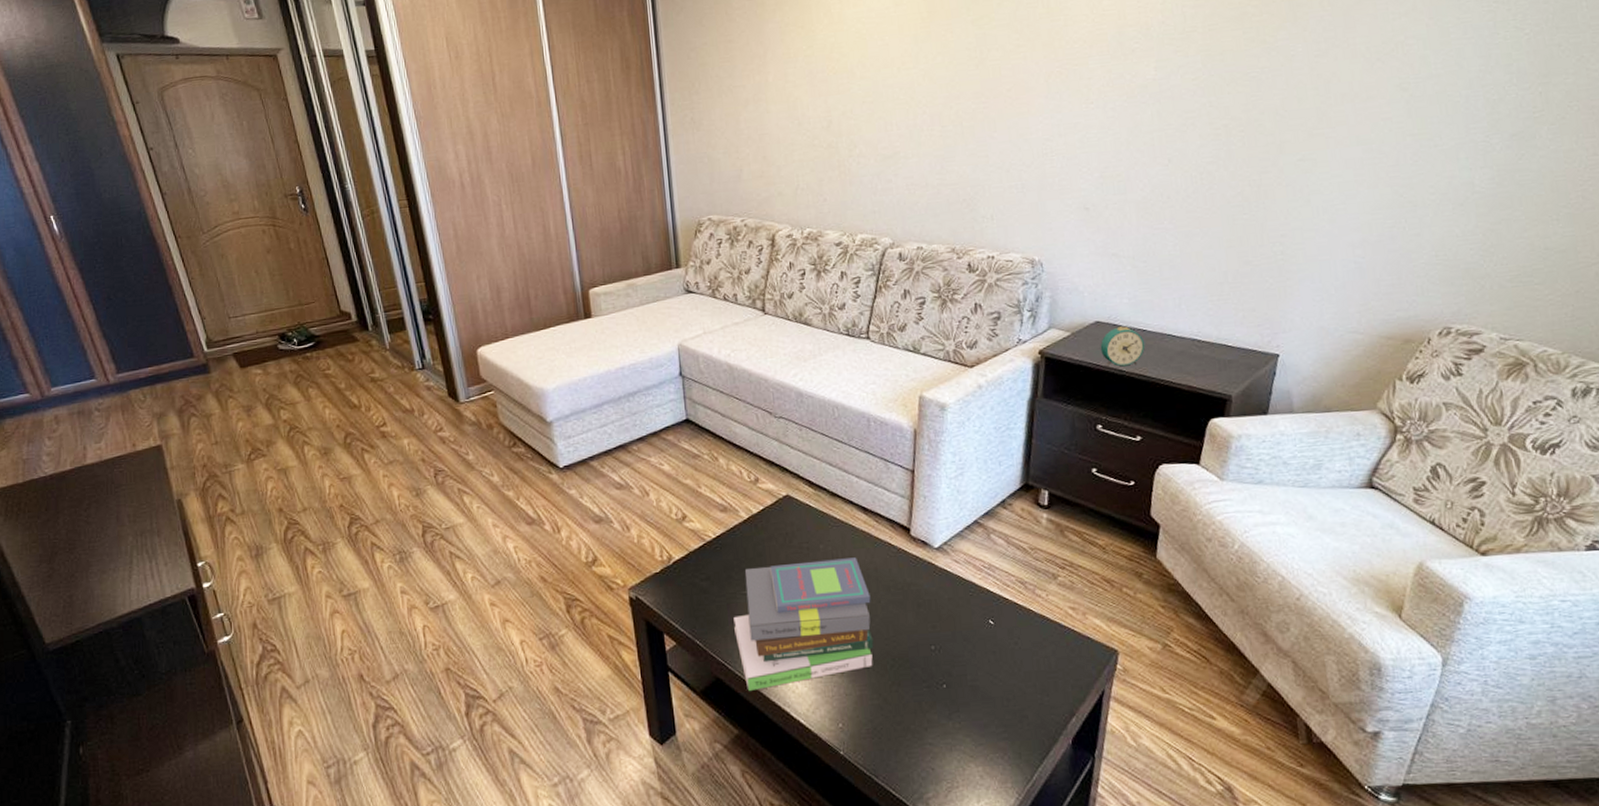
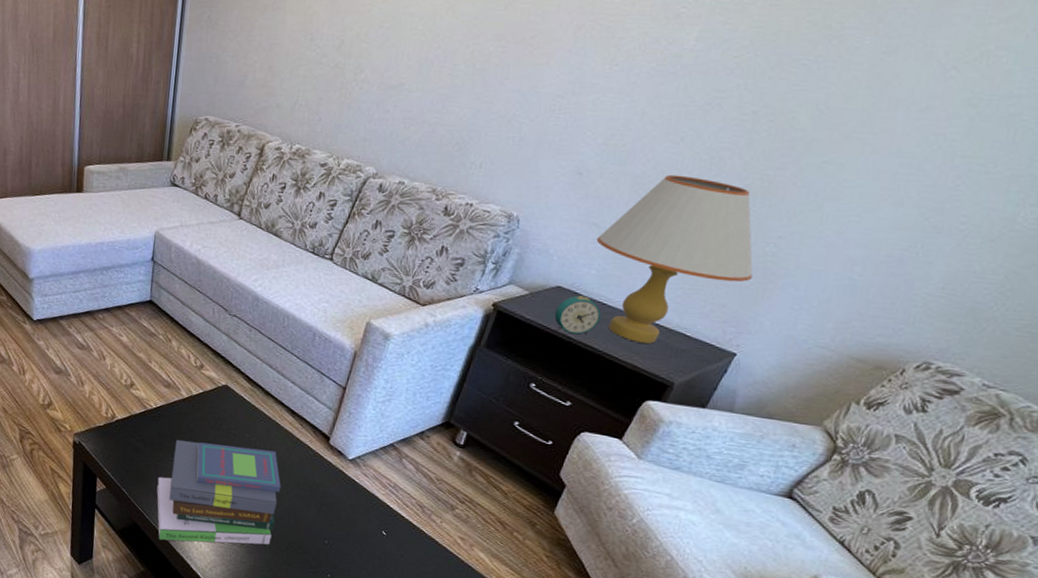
table lamp: none [1119,193,1271,362] -> present [596,174,753,344]

